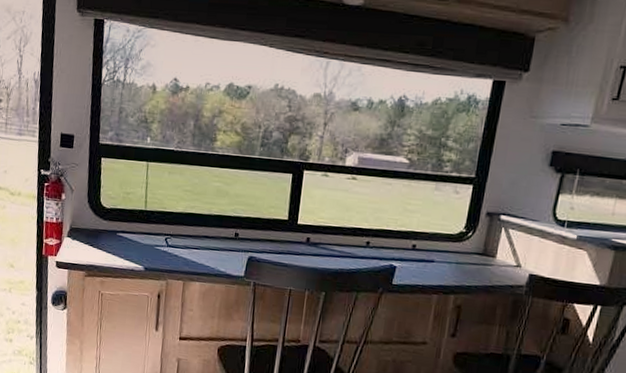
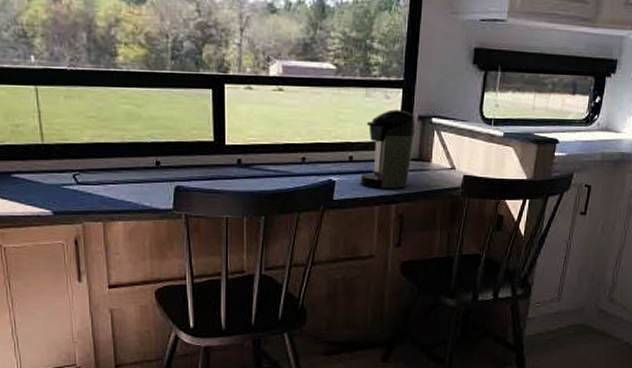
coffee maker: none [421,204,483,280] -> present [360,109,415,189]

